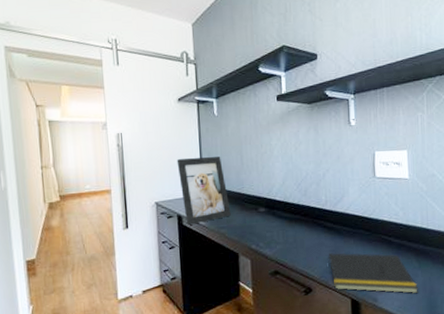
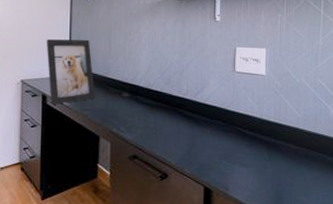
notepad: present [328,253,419,294] -> none [185,141,268,185]

